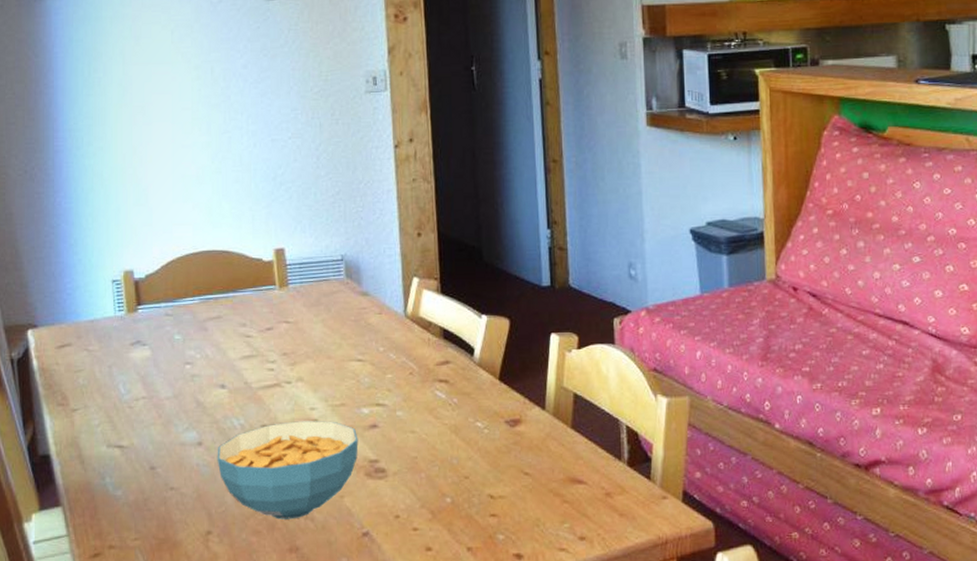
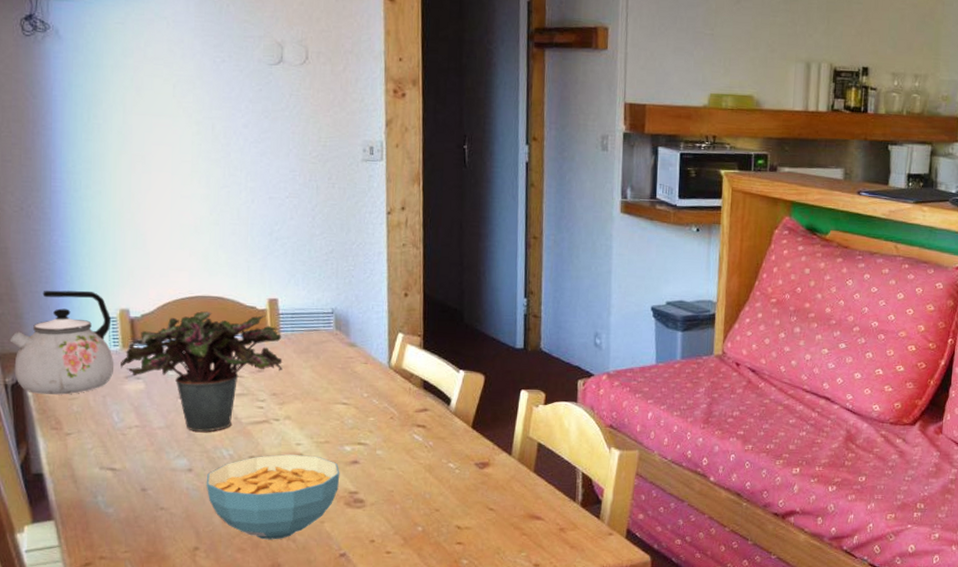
kettle: none [15,253,120,368] -> present [9,290,115,395]
potted plant: none [126,267,293,400] -> present [121,311,284,432]

